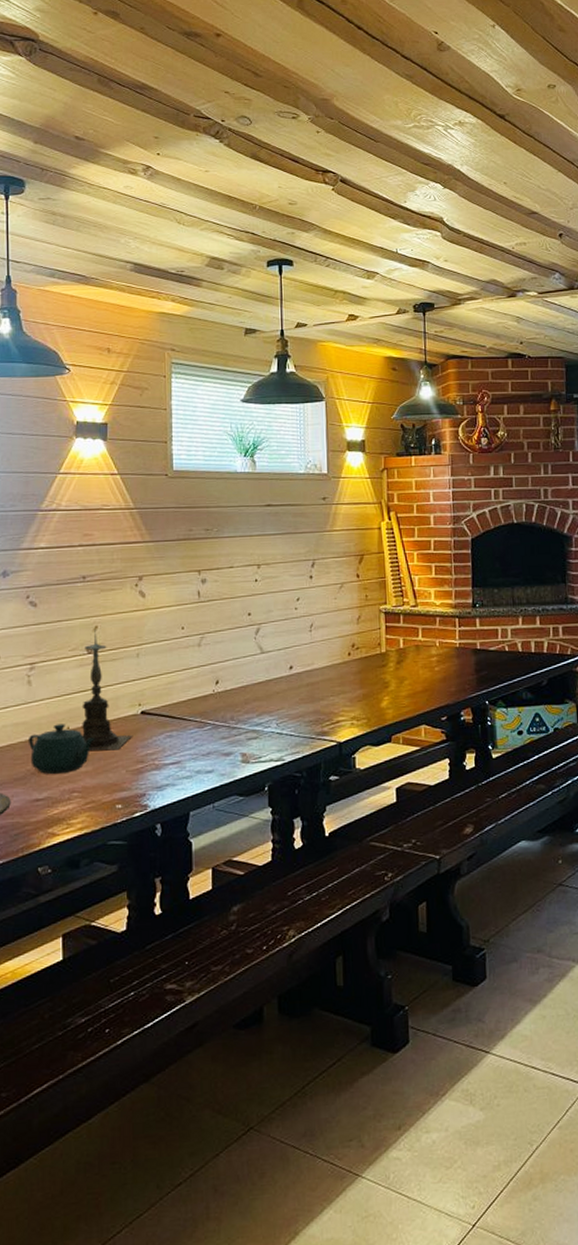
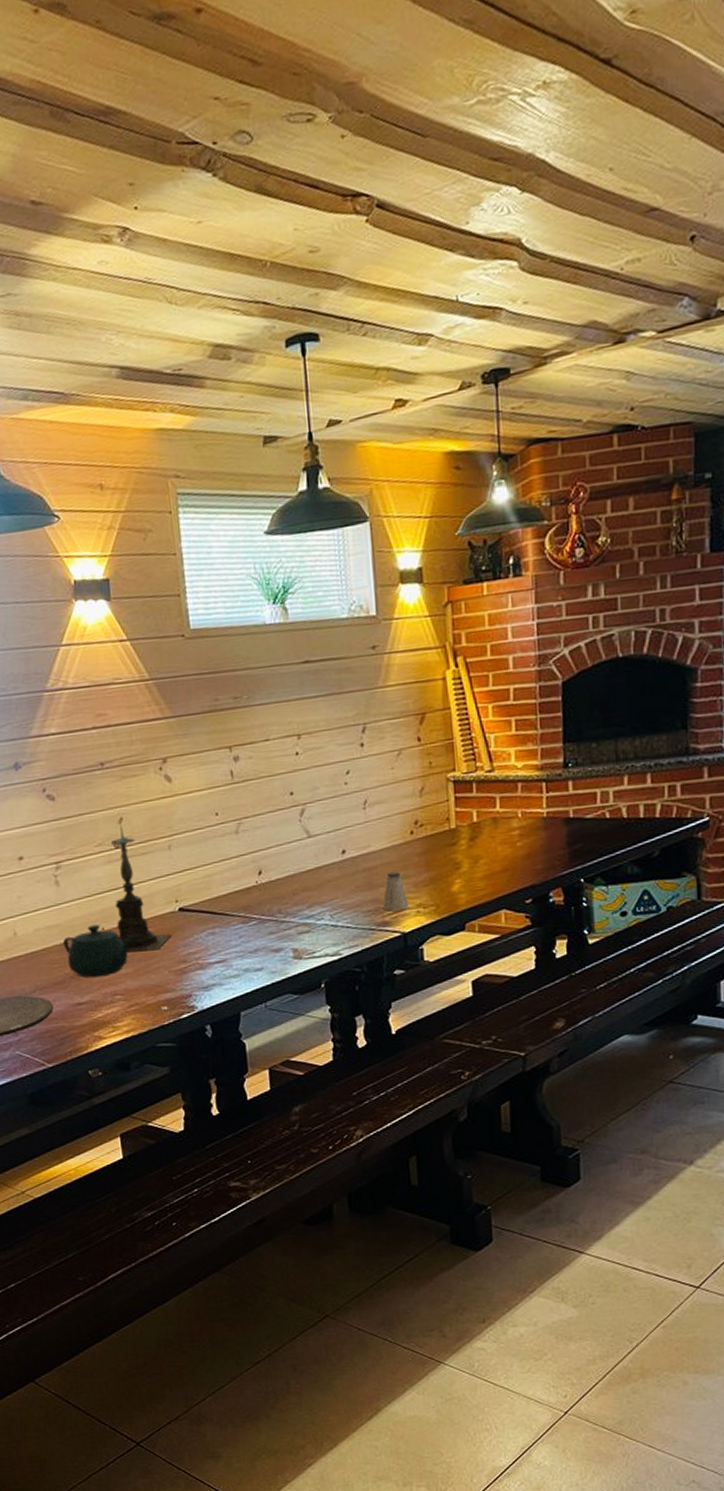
saltshaker: none [322,687,345,723] -> present [382,871,409,911]

